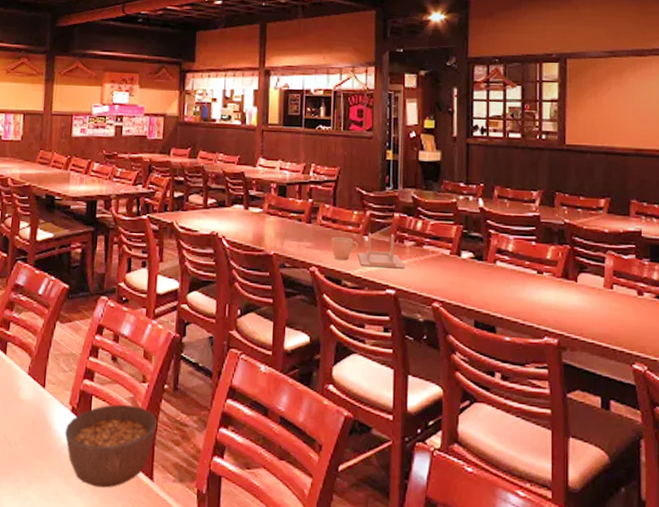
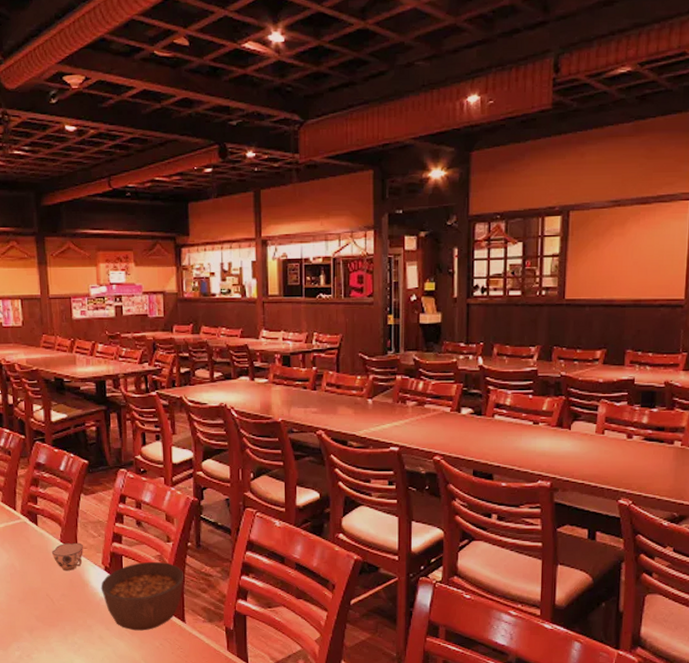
teacup: none [16,376,53,410] -> present [51,542,84,572]
cup: present [330,236,359,261] -> none [335,401,363,423]
napkin holder: present [357,232,405,269] -> none [362,395,408,428]

